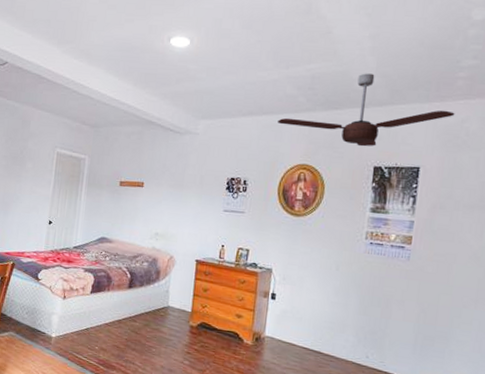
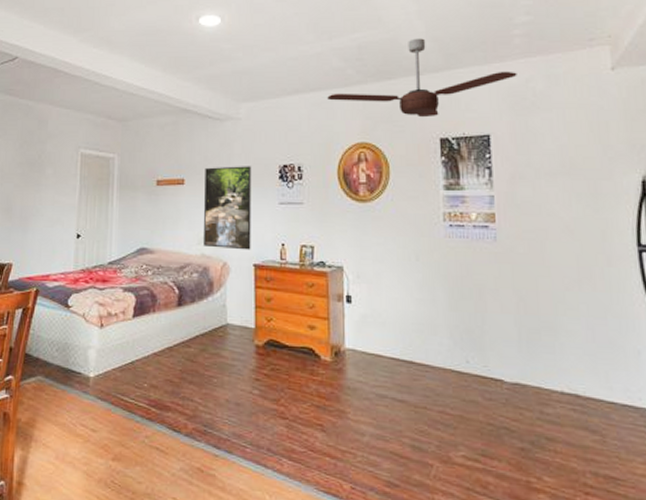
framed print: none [155,174,203,248] -> present [204,166,252,250]

